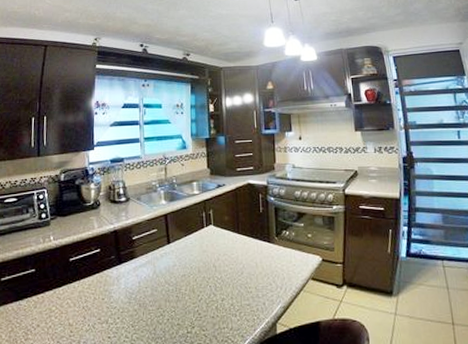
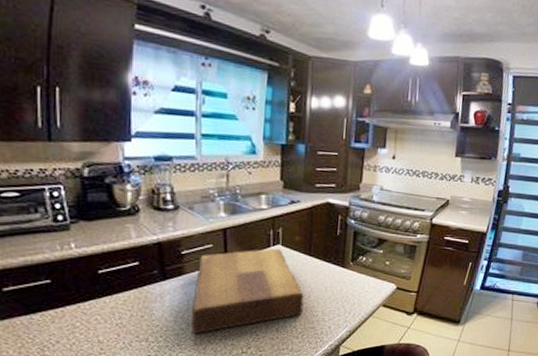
cutting board: none [143,228,238,314] -> present [191,248,304,333]

